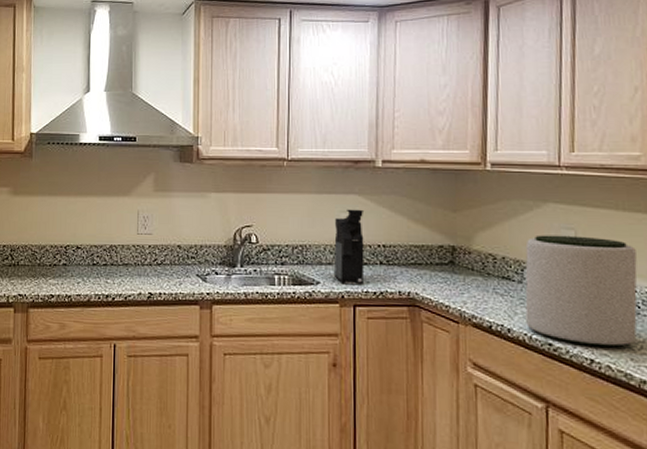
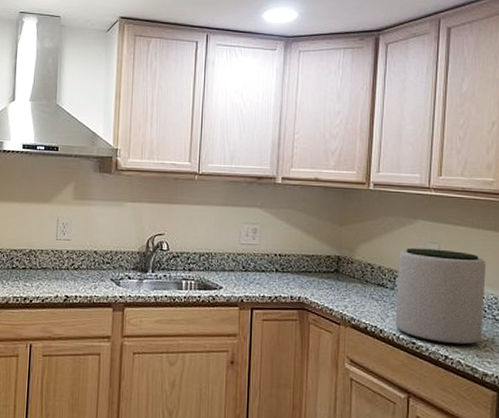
coffee maker: present [334,209,365,284] -> none [236,220,265,289]

